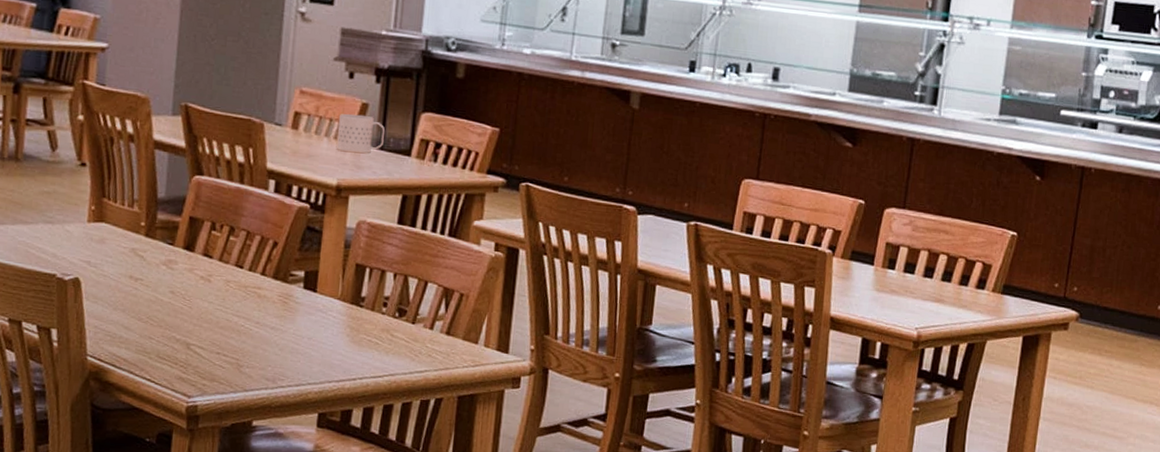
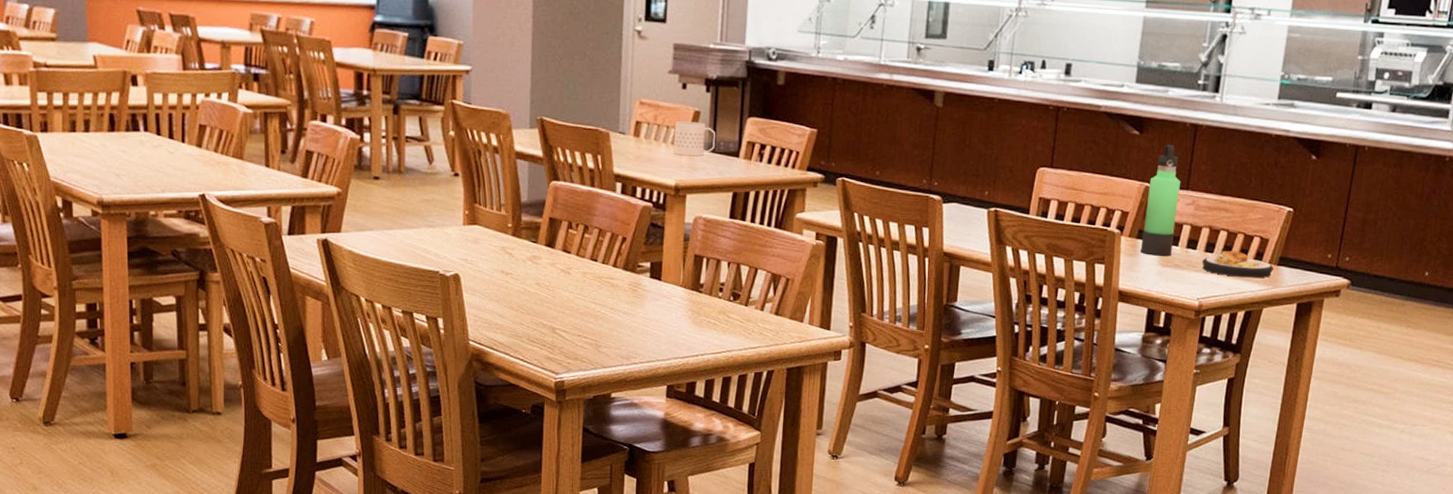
thermos bottle: none [853,159,897,281] -> present [1140,145,1180,257]
toast: none [920,276,998,308] -> present [1202,250,1274,278]

